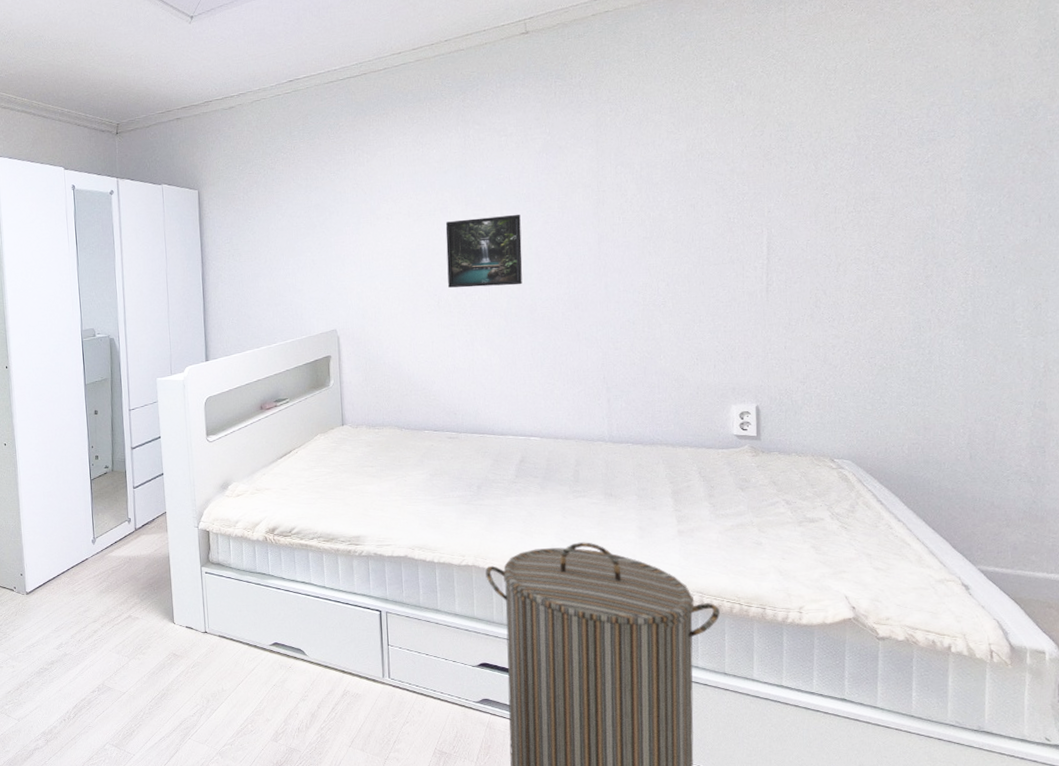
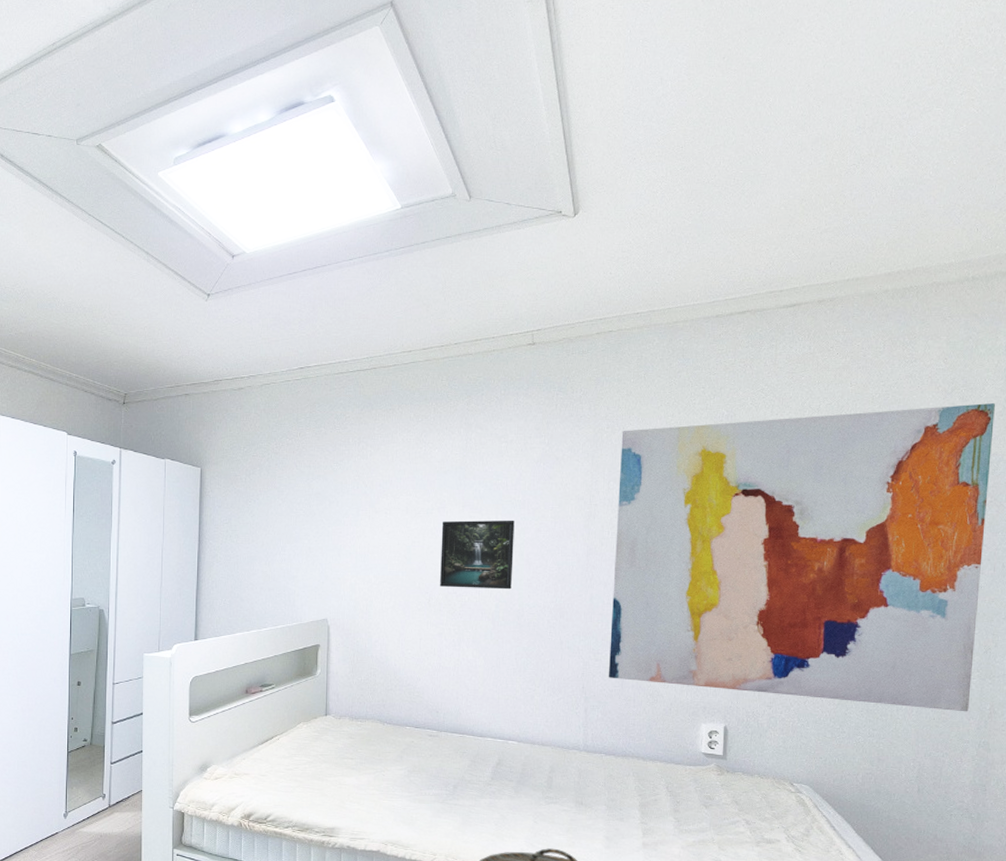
wall art: none [626,45,1030,373] -> present [608,403,995,712]

